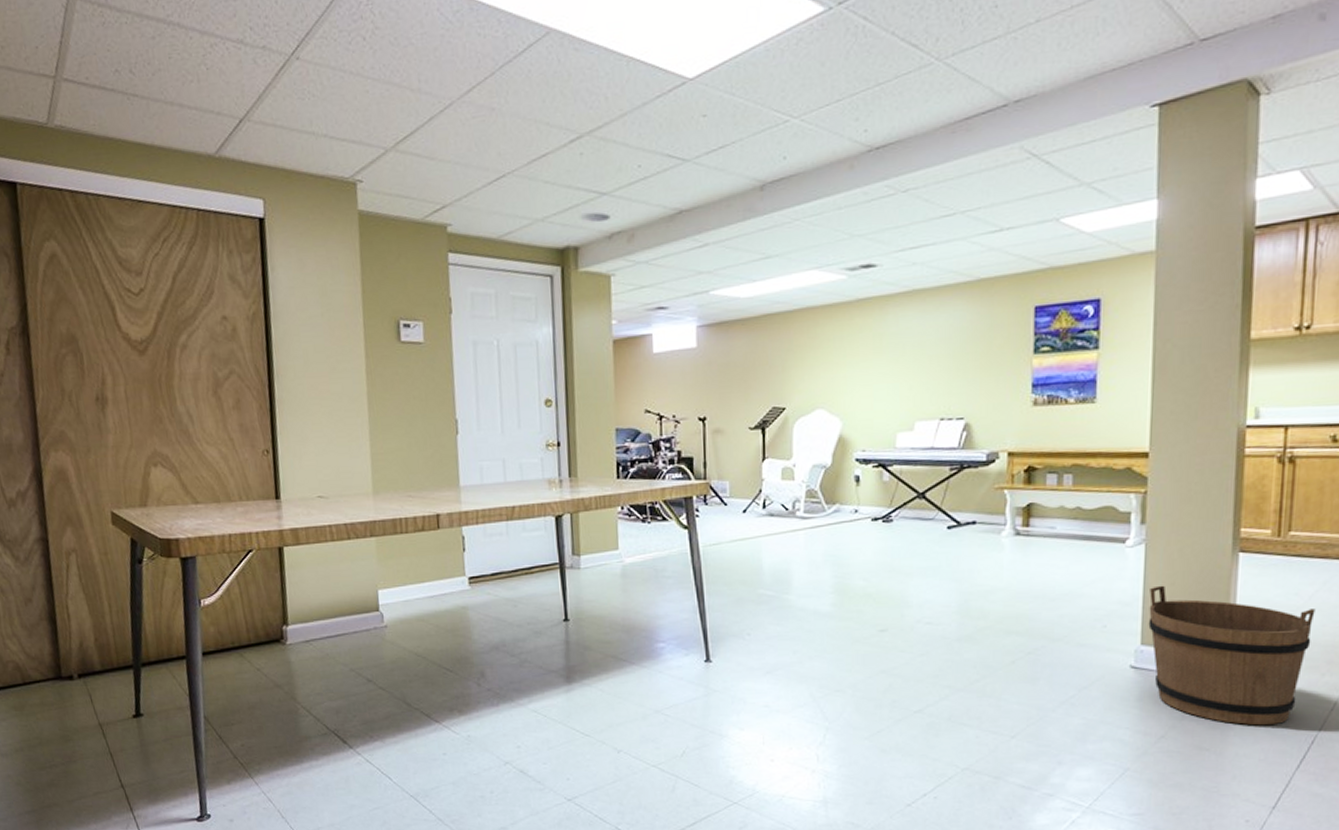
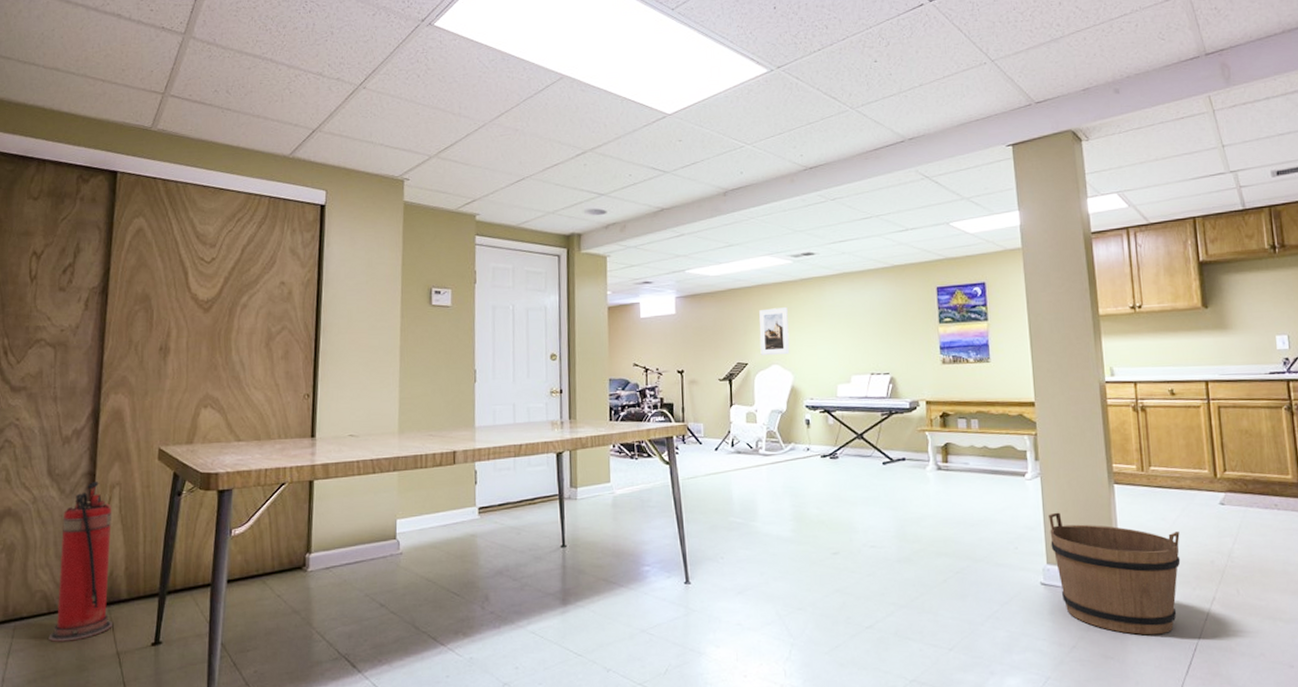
fire extinguisher: none [22,548,91,713] -> present [48,482,112,643]
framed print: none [801,337,839,399] -> present [759,307,790,356]

